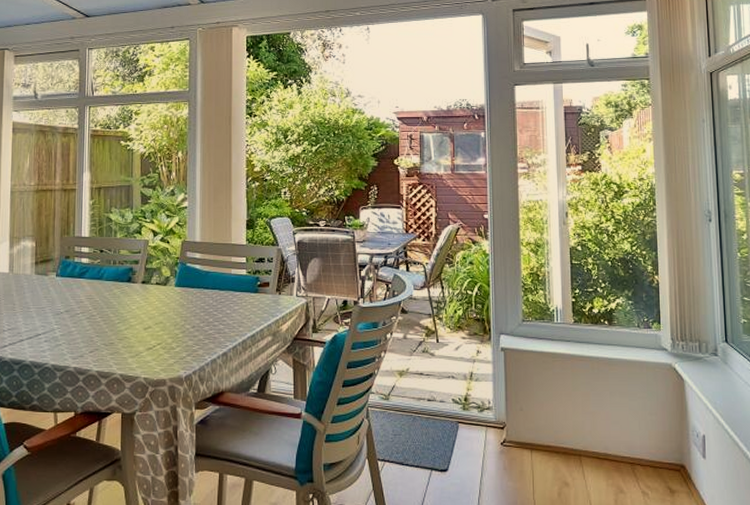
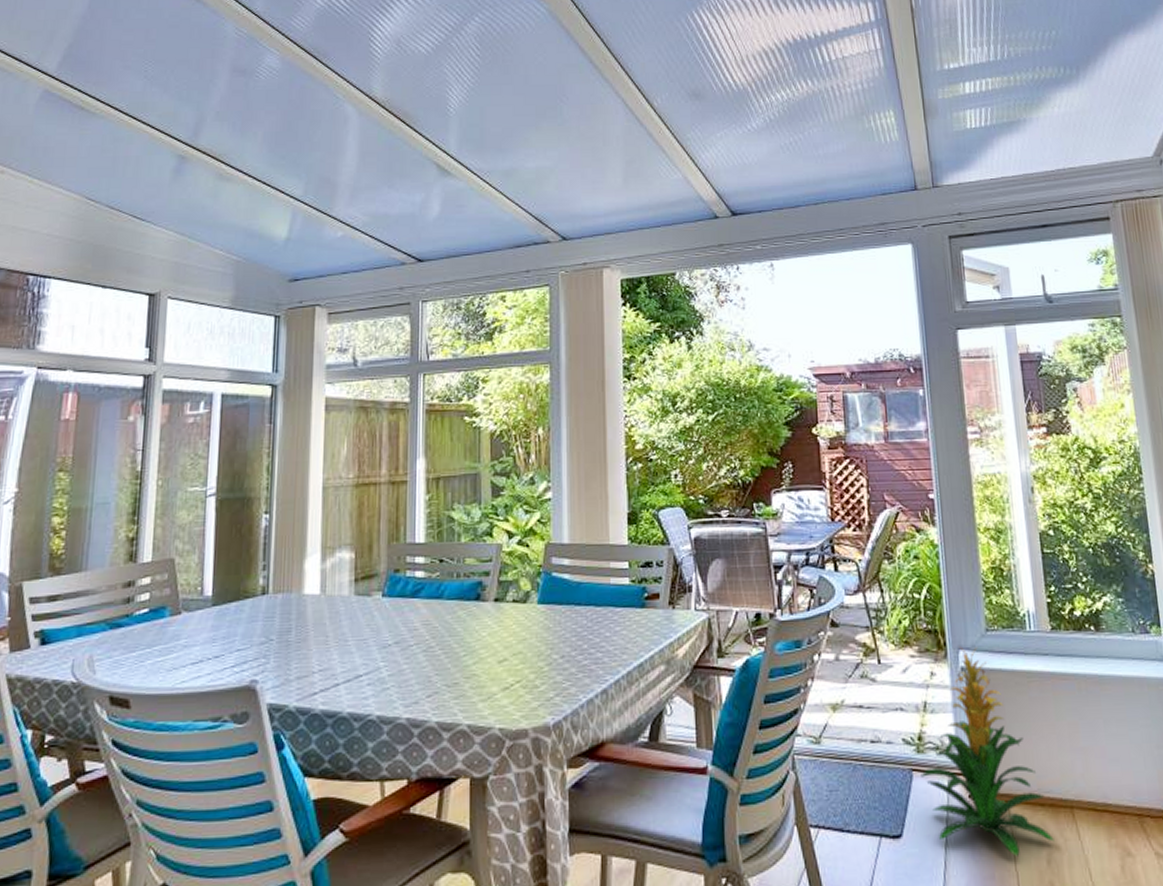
indoor plant: none [465,332,565,489] -> present [921,646,1054,856]

